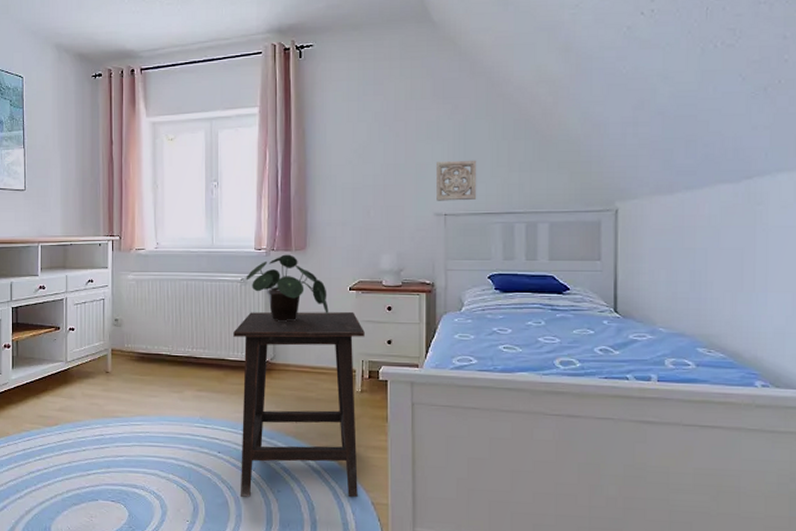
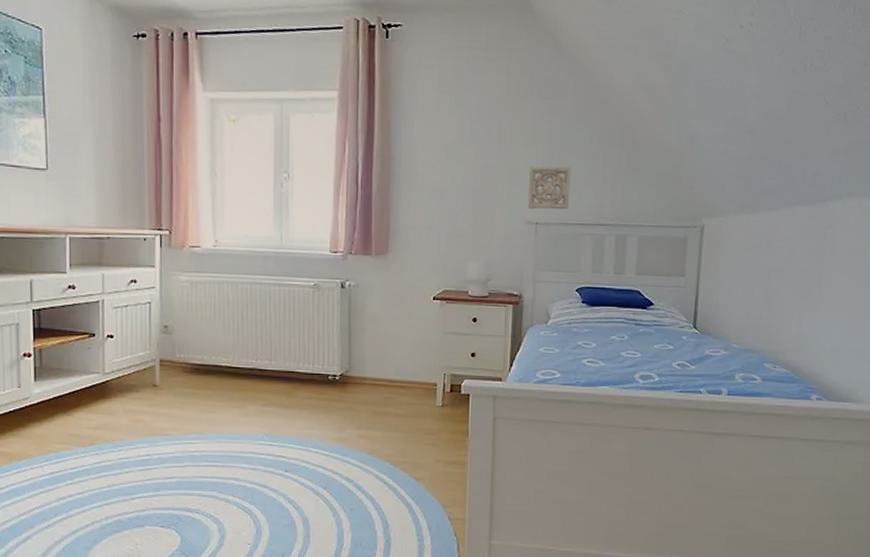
side table: present [233,311,365,497] -> none [304,321,448,517]
potted plant: present [246,254,329,322] -> none [319,259,410,332]

